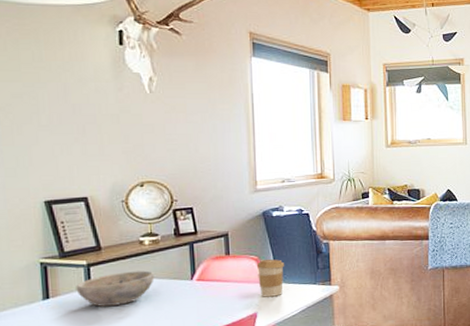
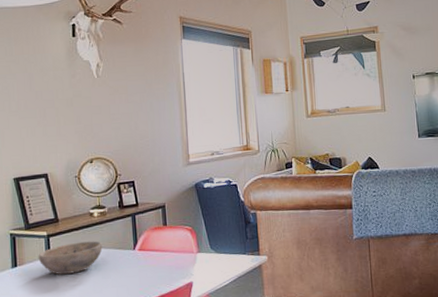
coffee cup: present [256,259,284,297] -> none [190,229,216,267]

